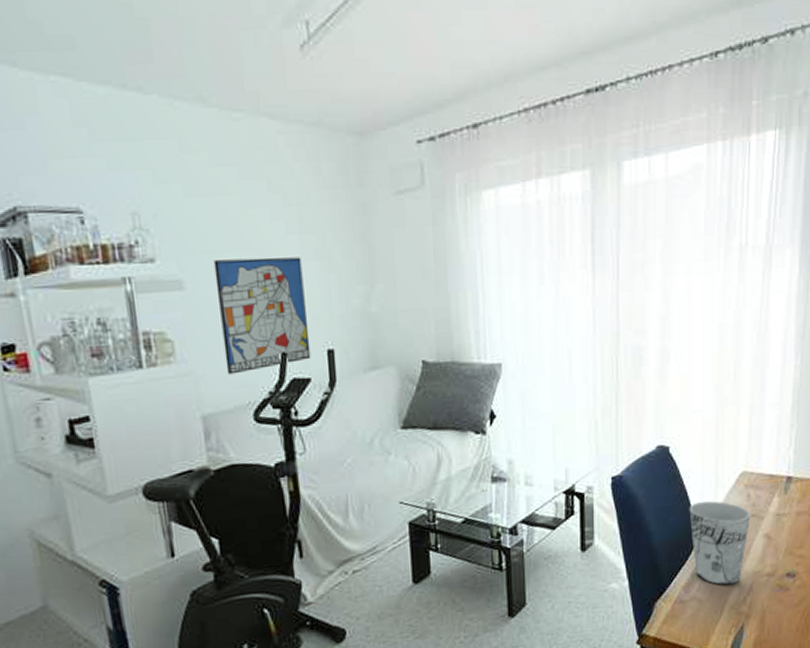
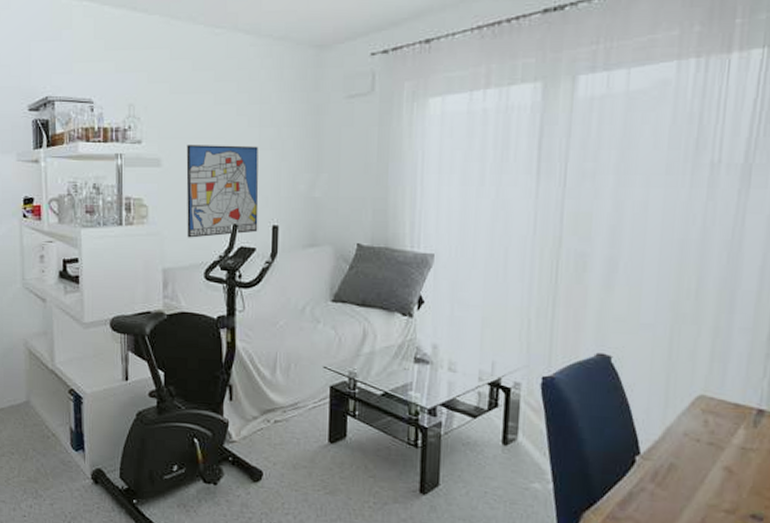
cup: present [689,501,751,586] -> none [630,418,708,513]

